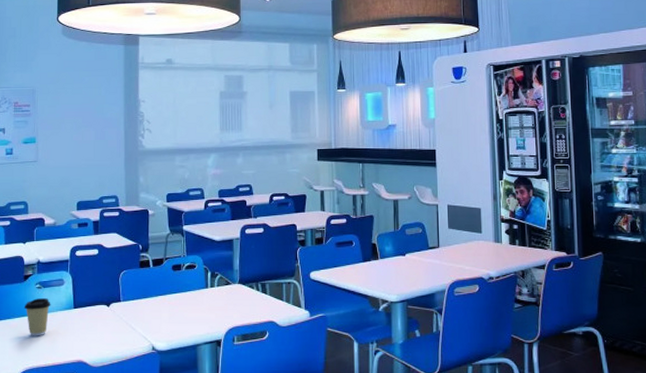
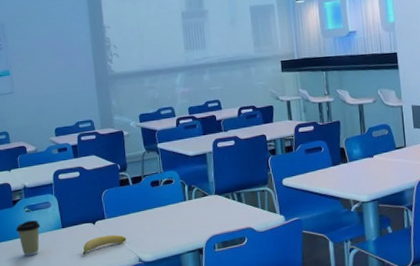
banana: none [93,319,141,340] -> present [82,234,127,256]

